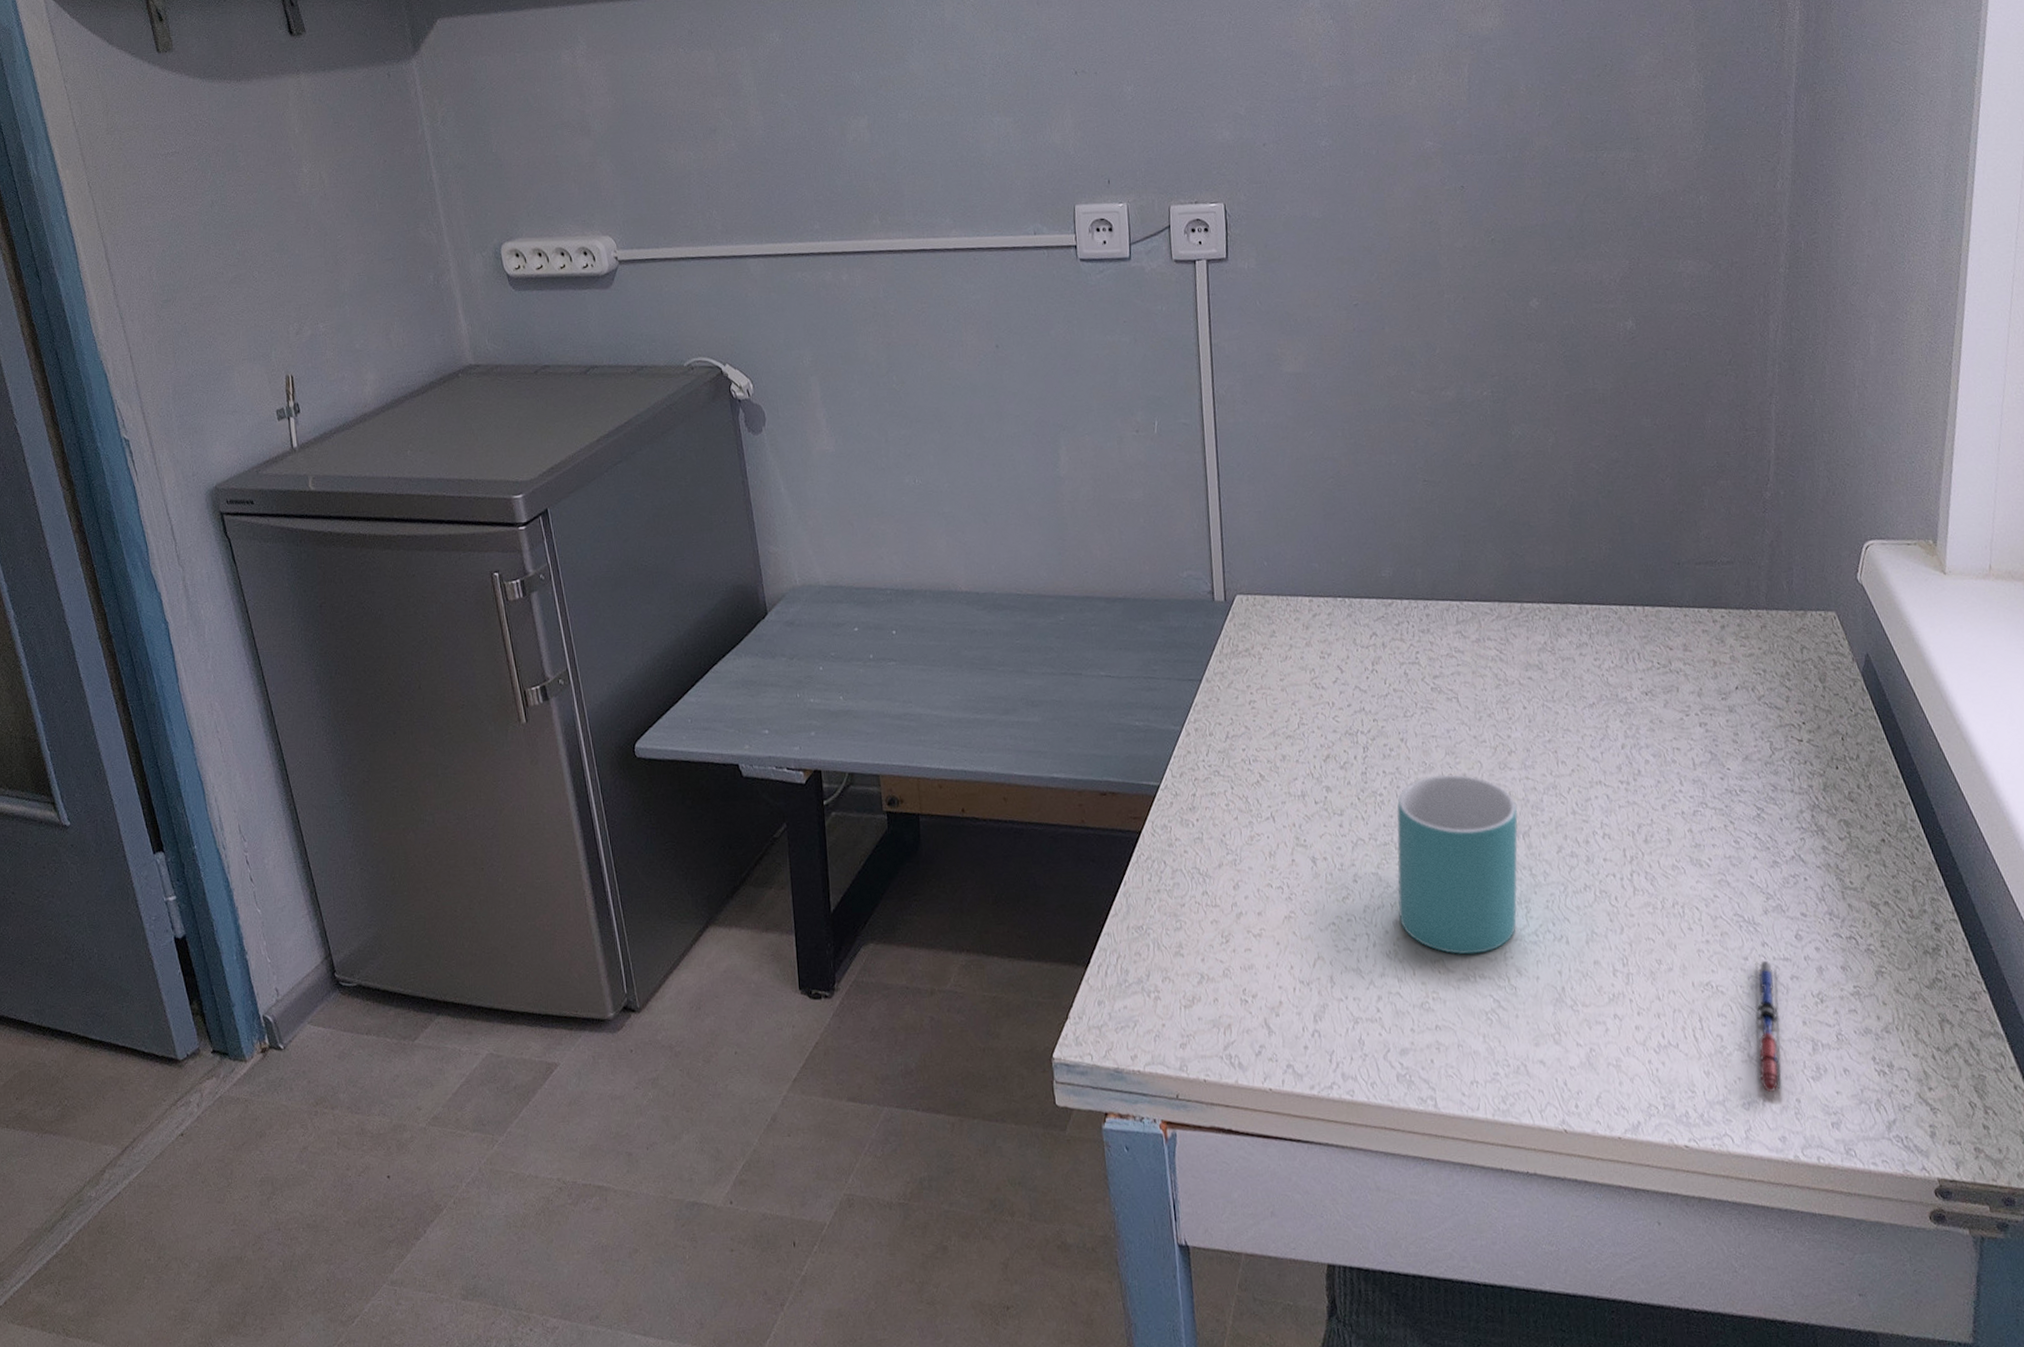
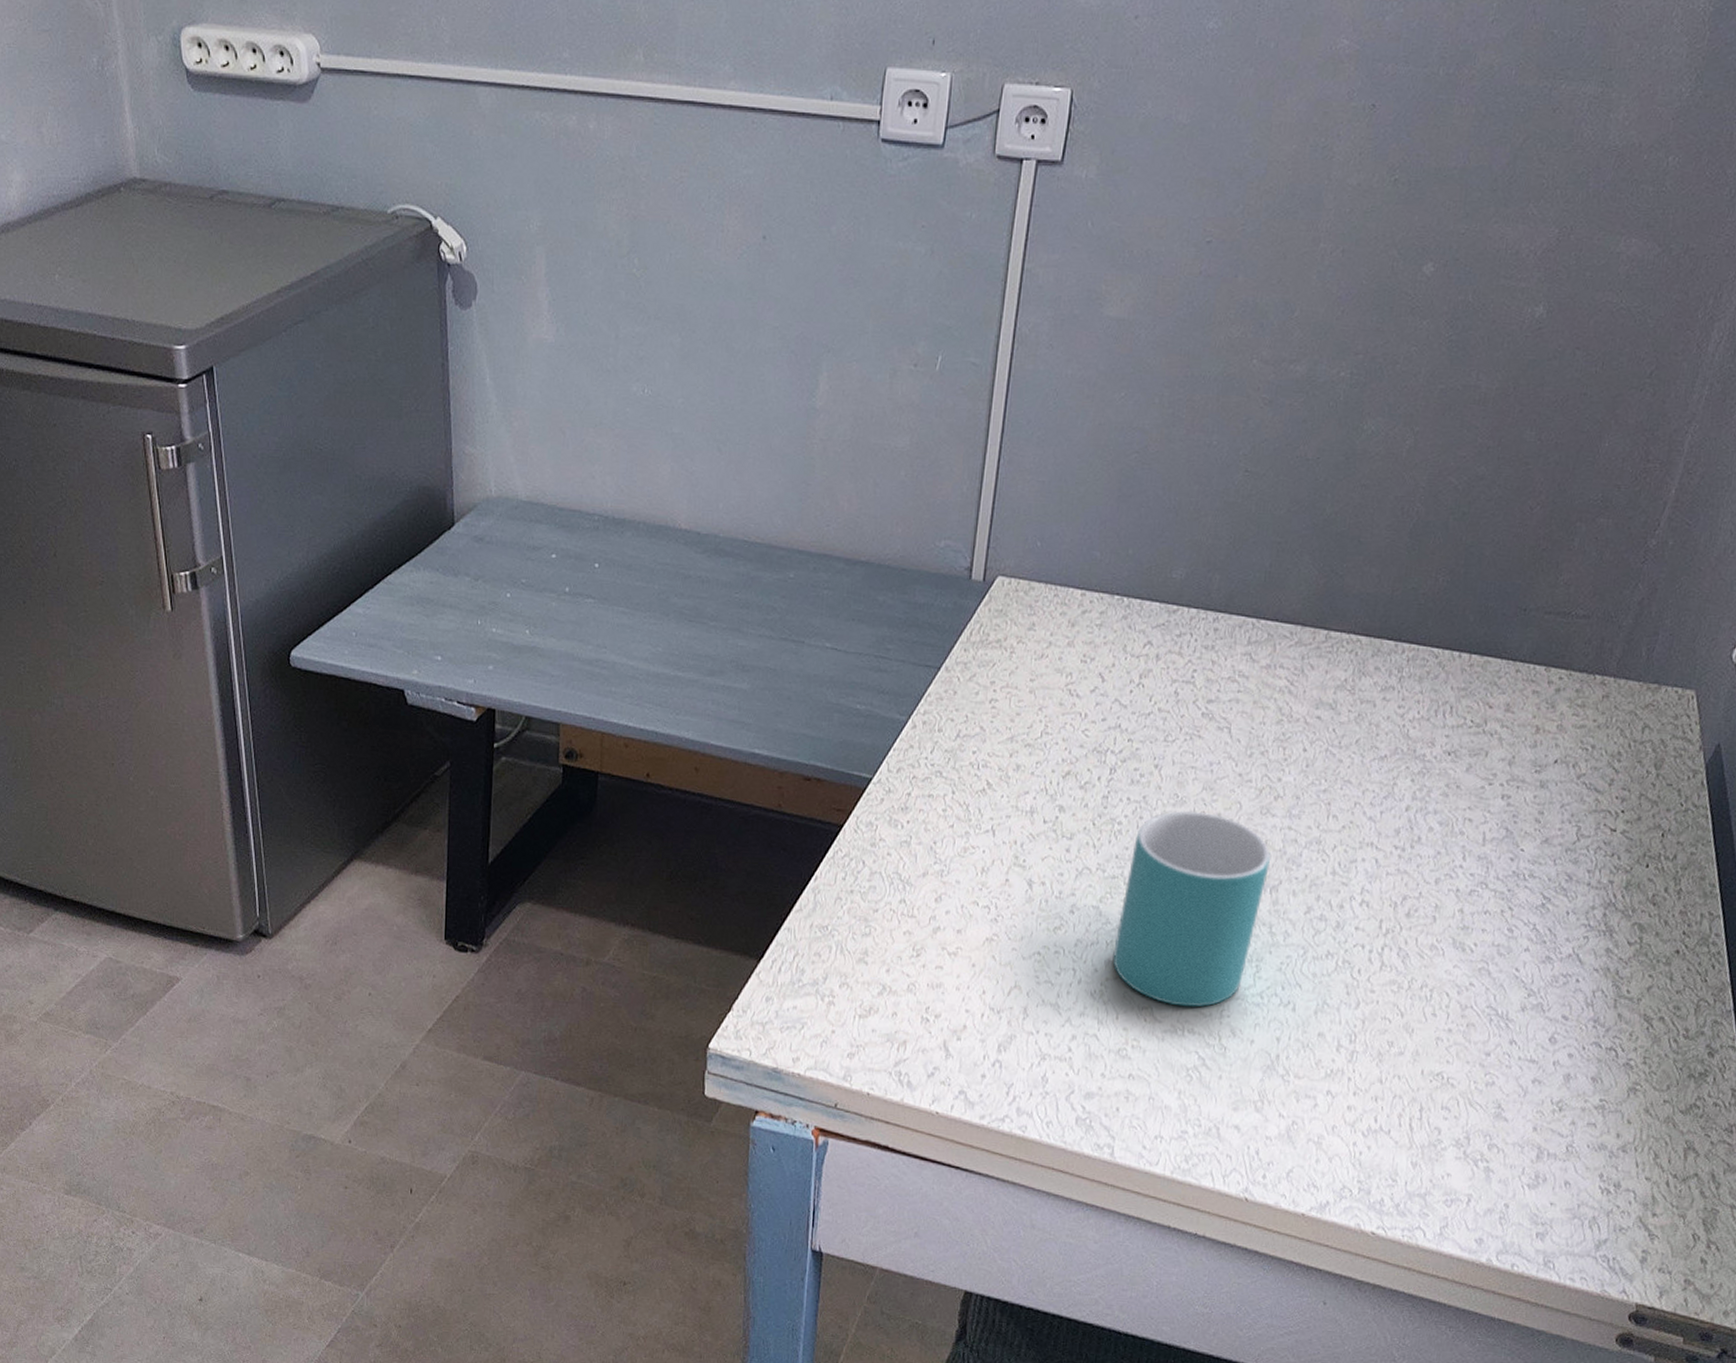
pen: present [1754,960,1782,1093] -> none [1466,1059,1520,1194]

